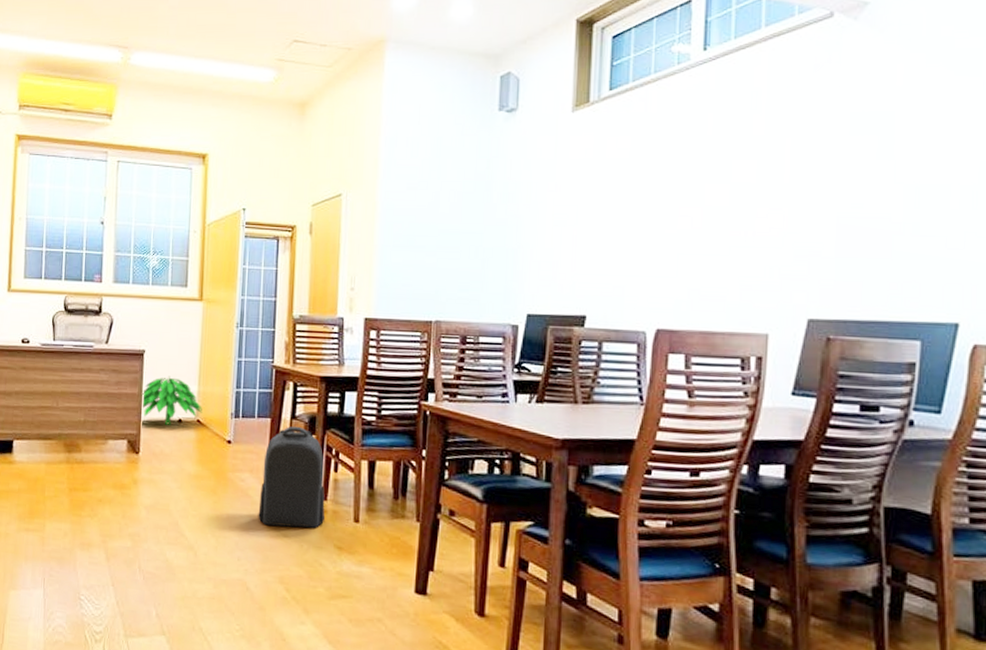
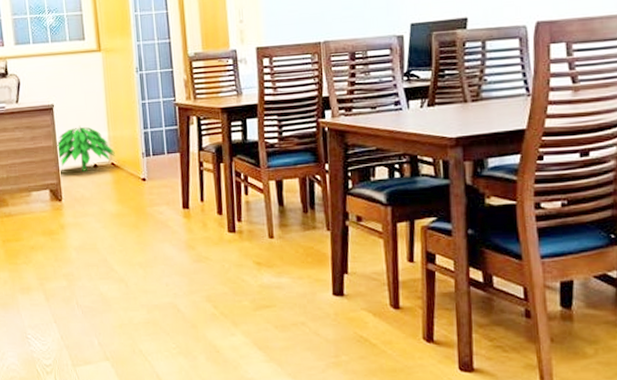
backpack: present [258,426,326,528] -> none [178,157,242,252]

